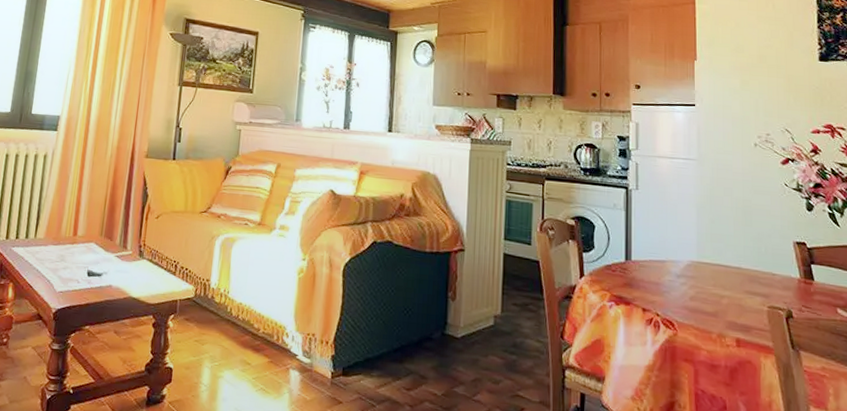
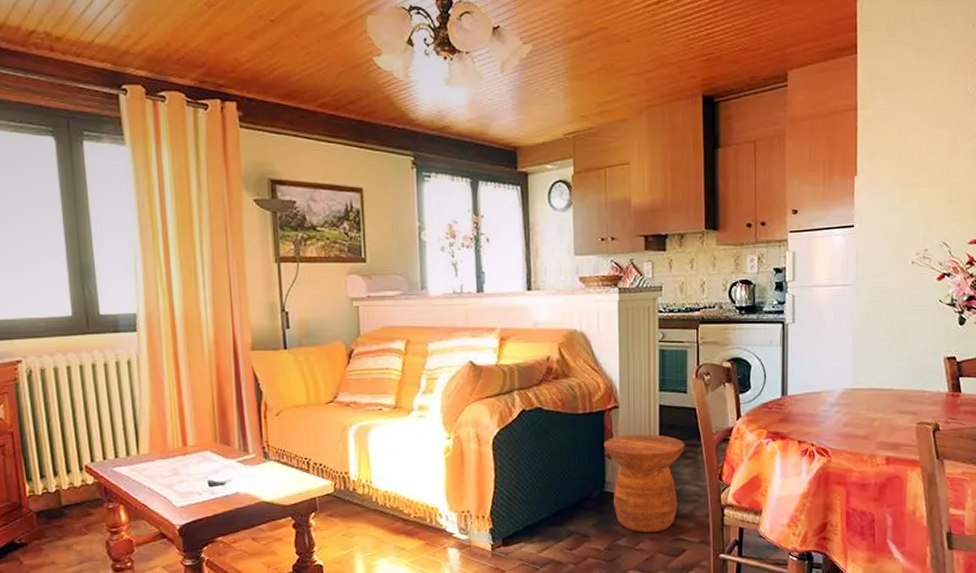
side table: none [448,279,527,385] -> present [604,434,685,533]

